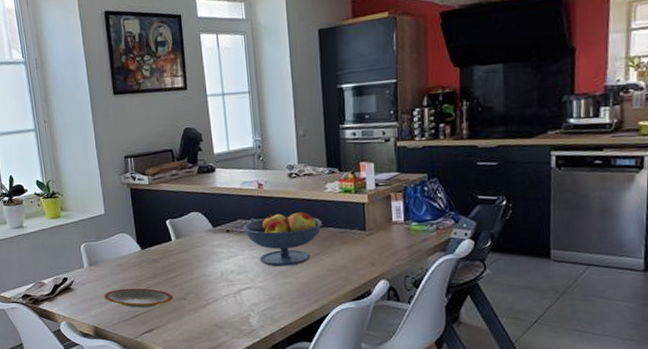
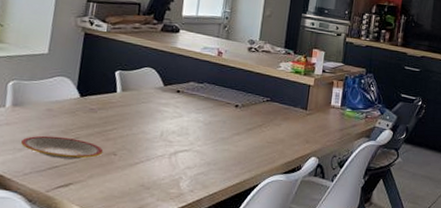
fruit bowl: present [244,212,323,267] -> none [195,80,271,134]

